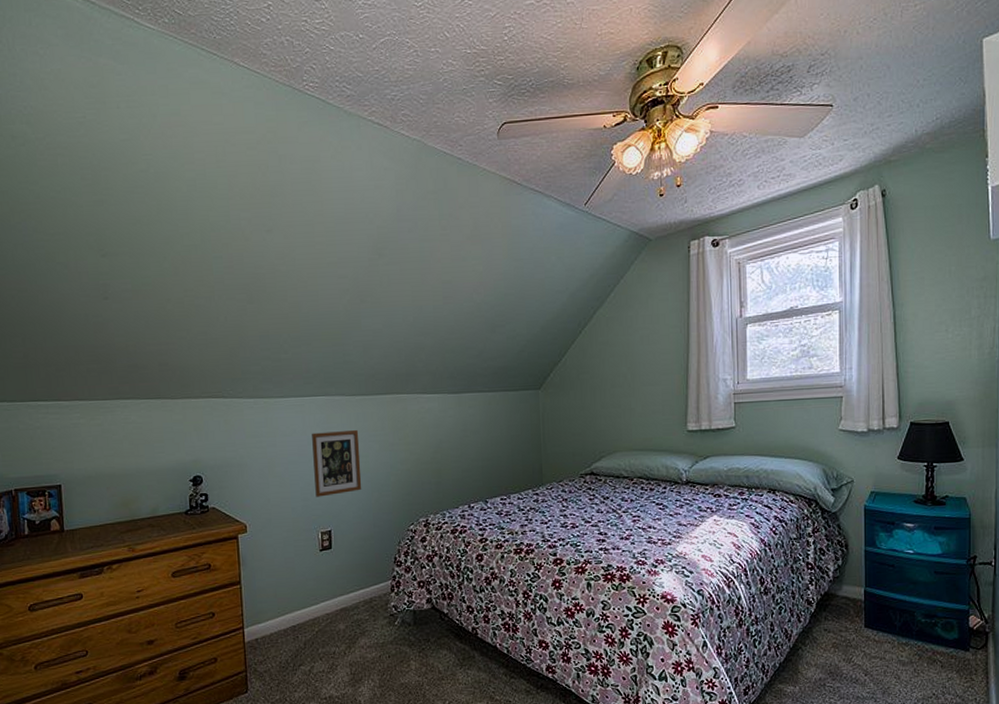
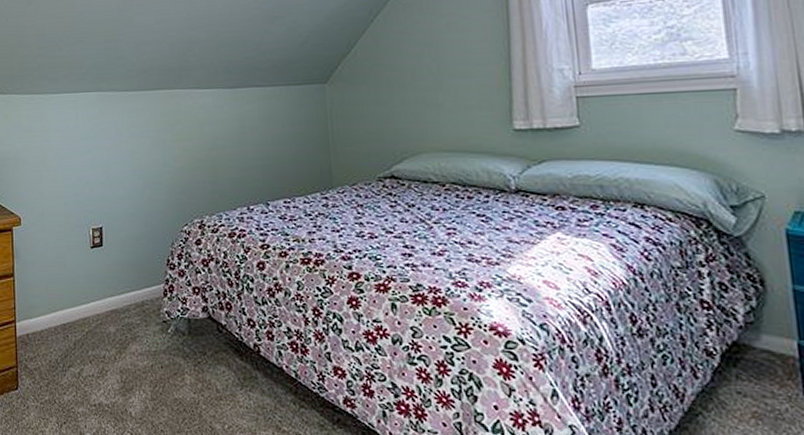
picture frame: present [312,429,362,497] -> none [84,125,134,193]

